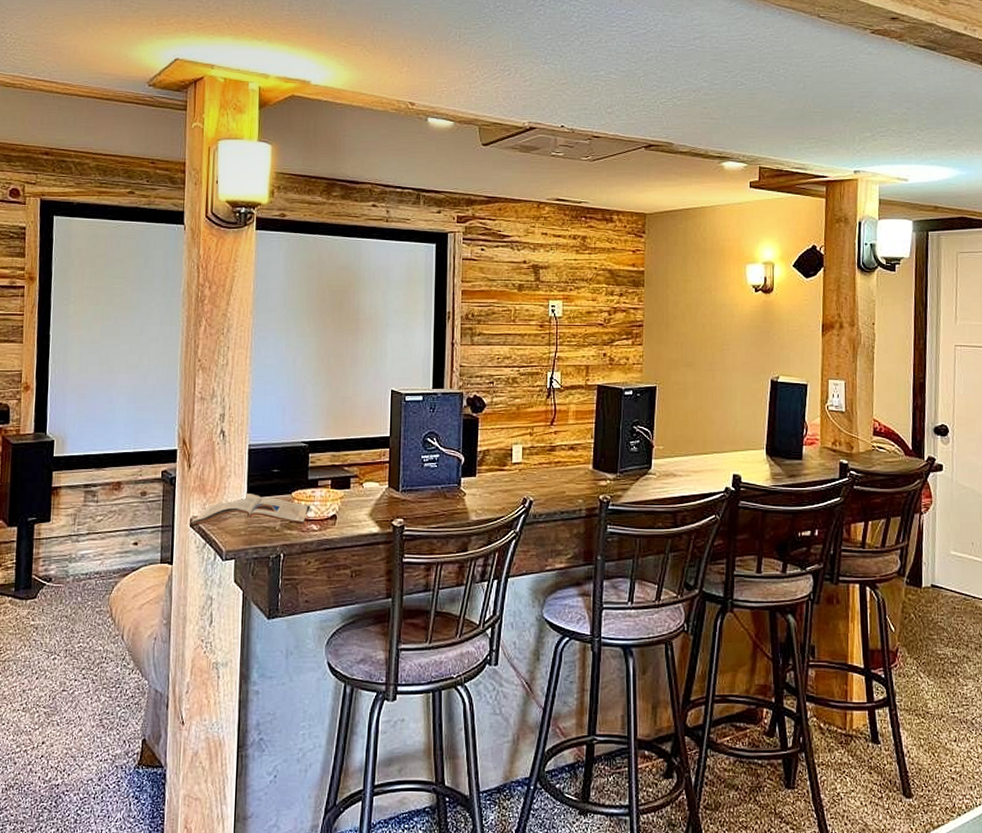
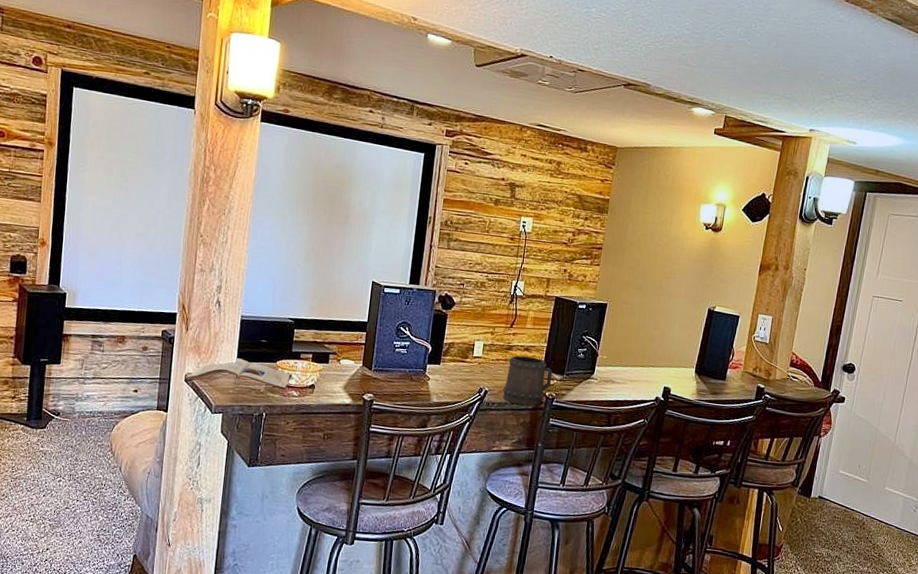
beer mug: none [550,456,604,512] -> present [503,355,553,406]

